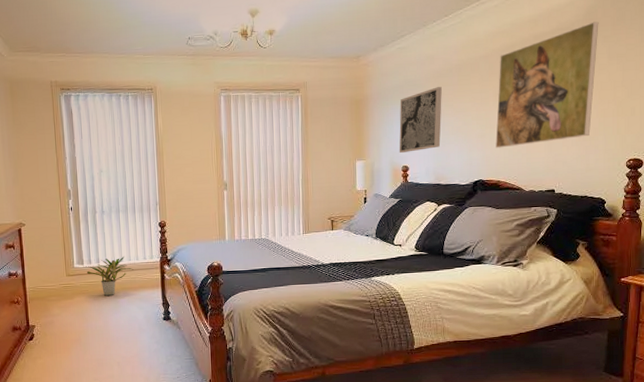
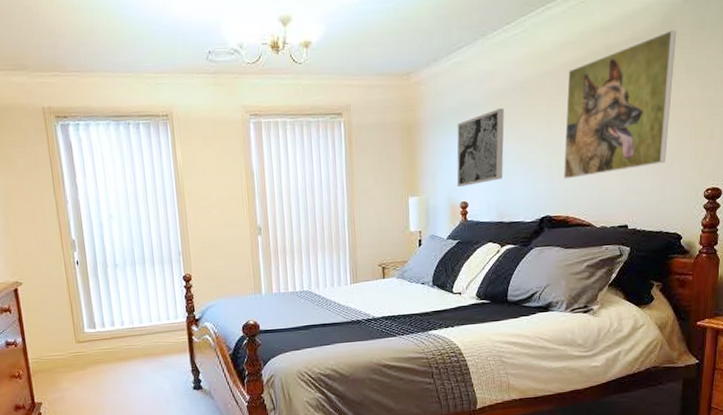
potted plant: present [86,256,133,296] -> none [100,316,156,364]

